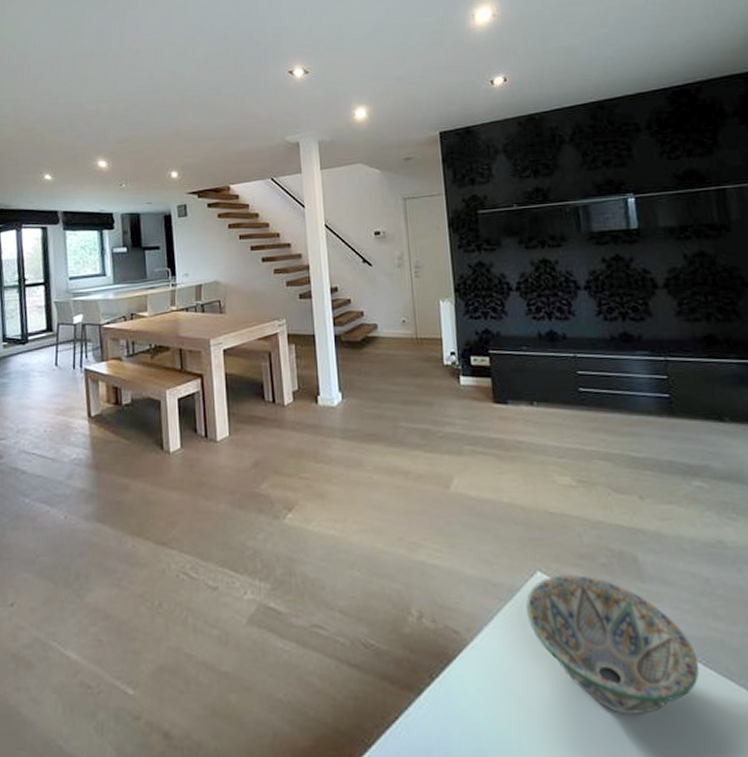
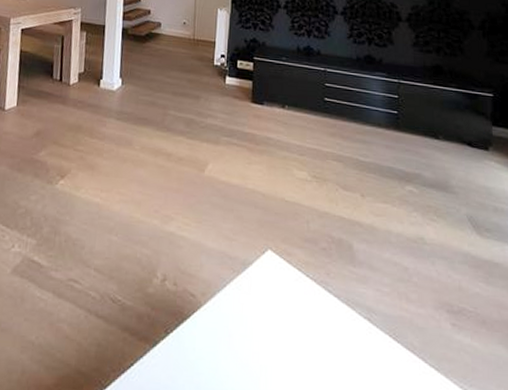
decorative bowl: present [525,575,699,716] -> none [254,254,388,377]

